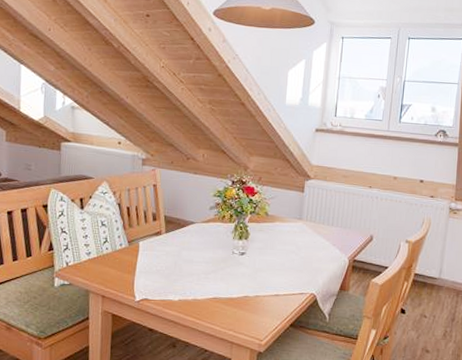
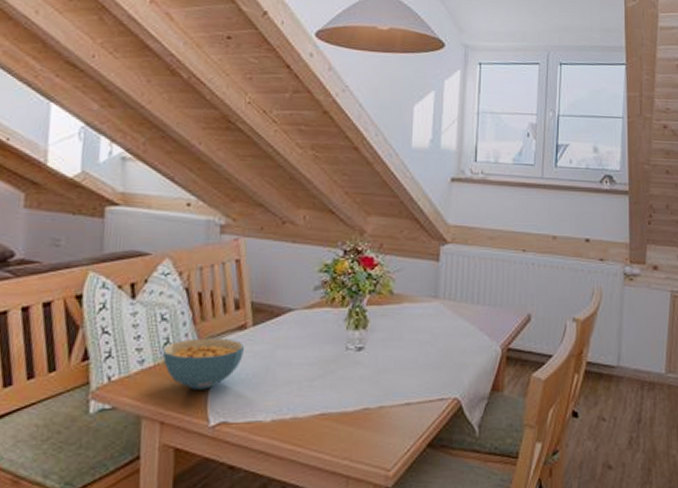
cereal bowl: none [102,239,159,276] -> present [162,338,244,390]

